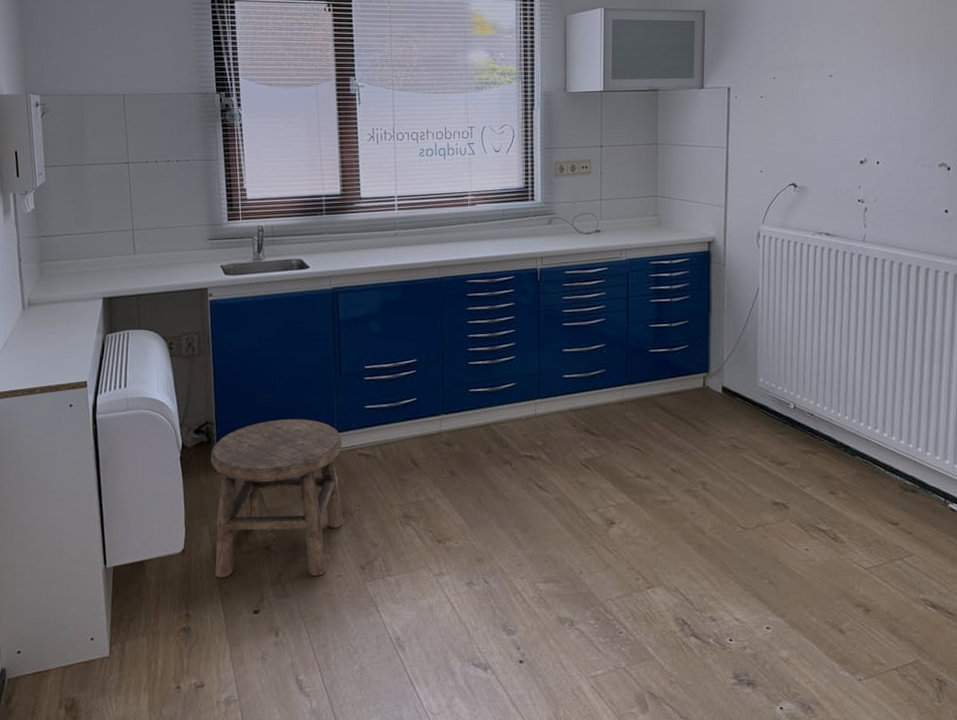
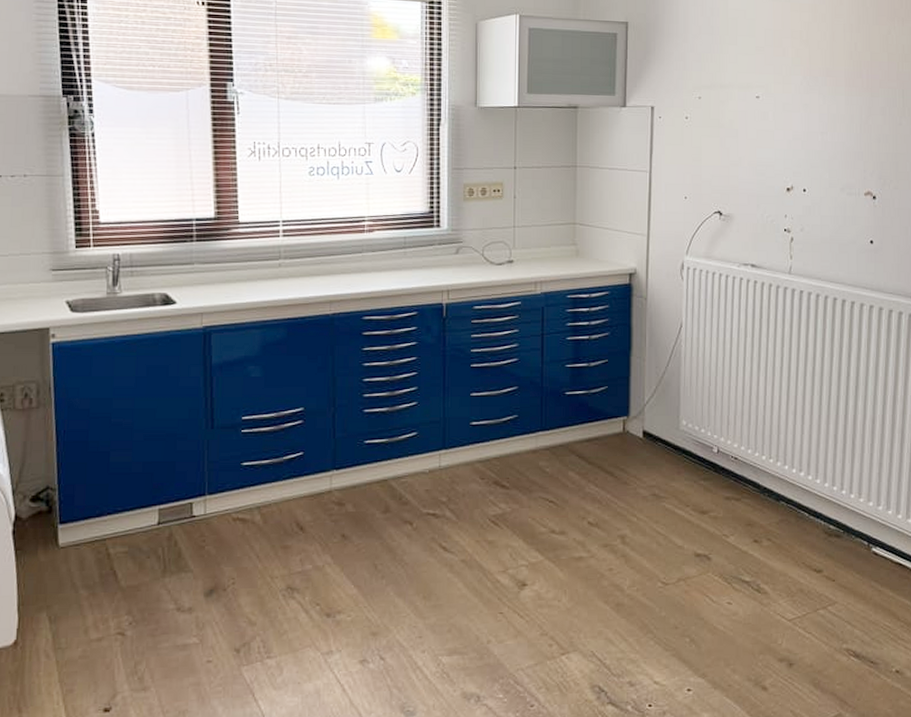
stool: present [211,419,343,577] -> none [51,480,215,672]

